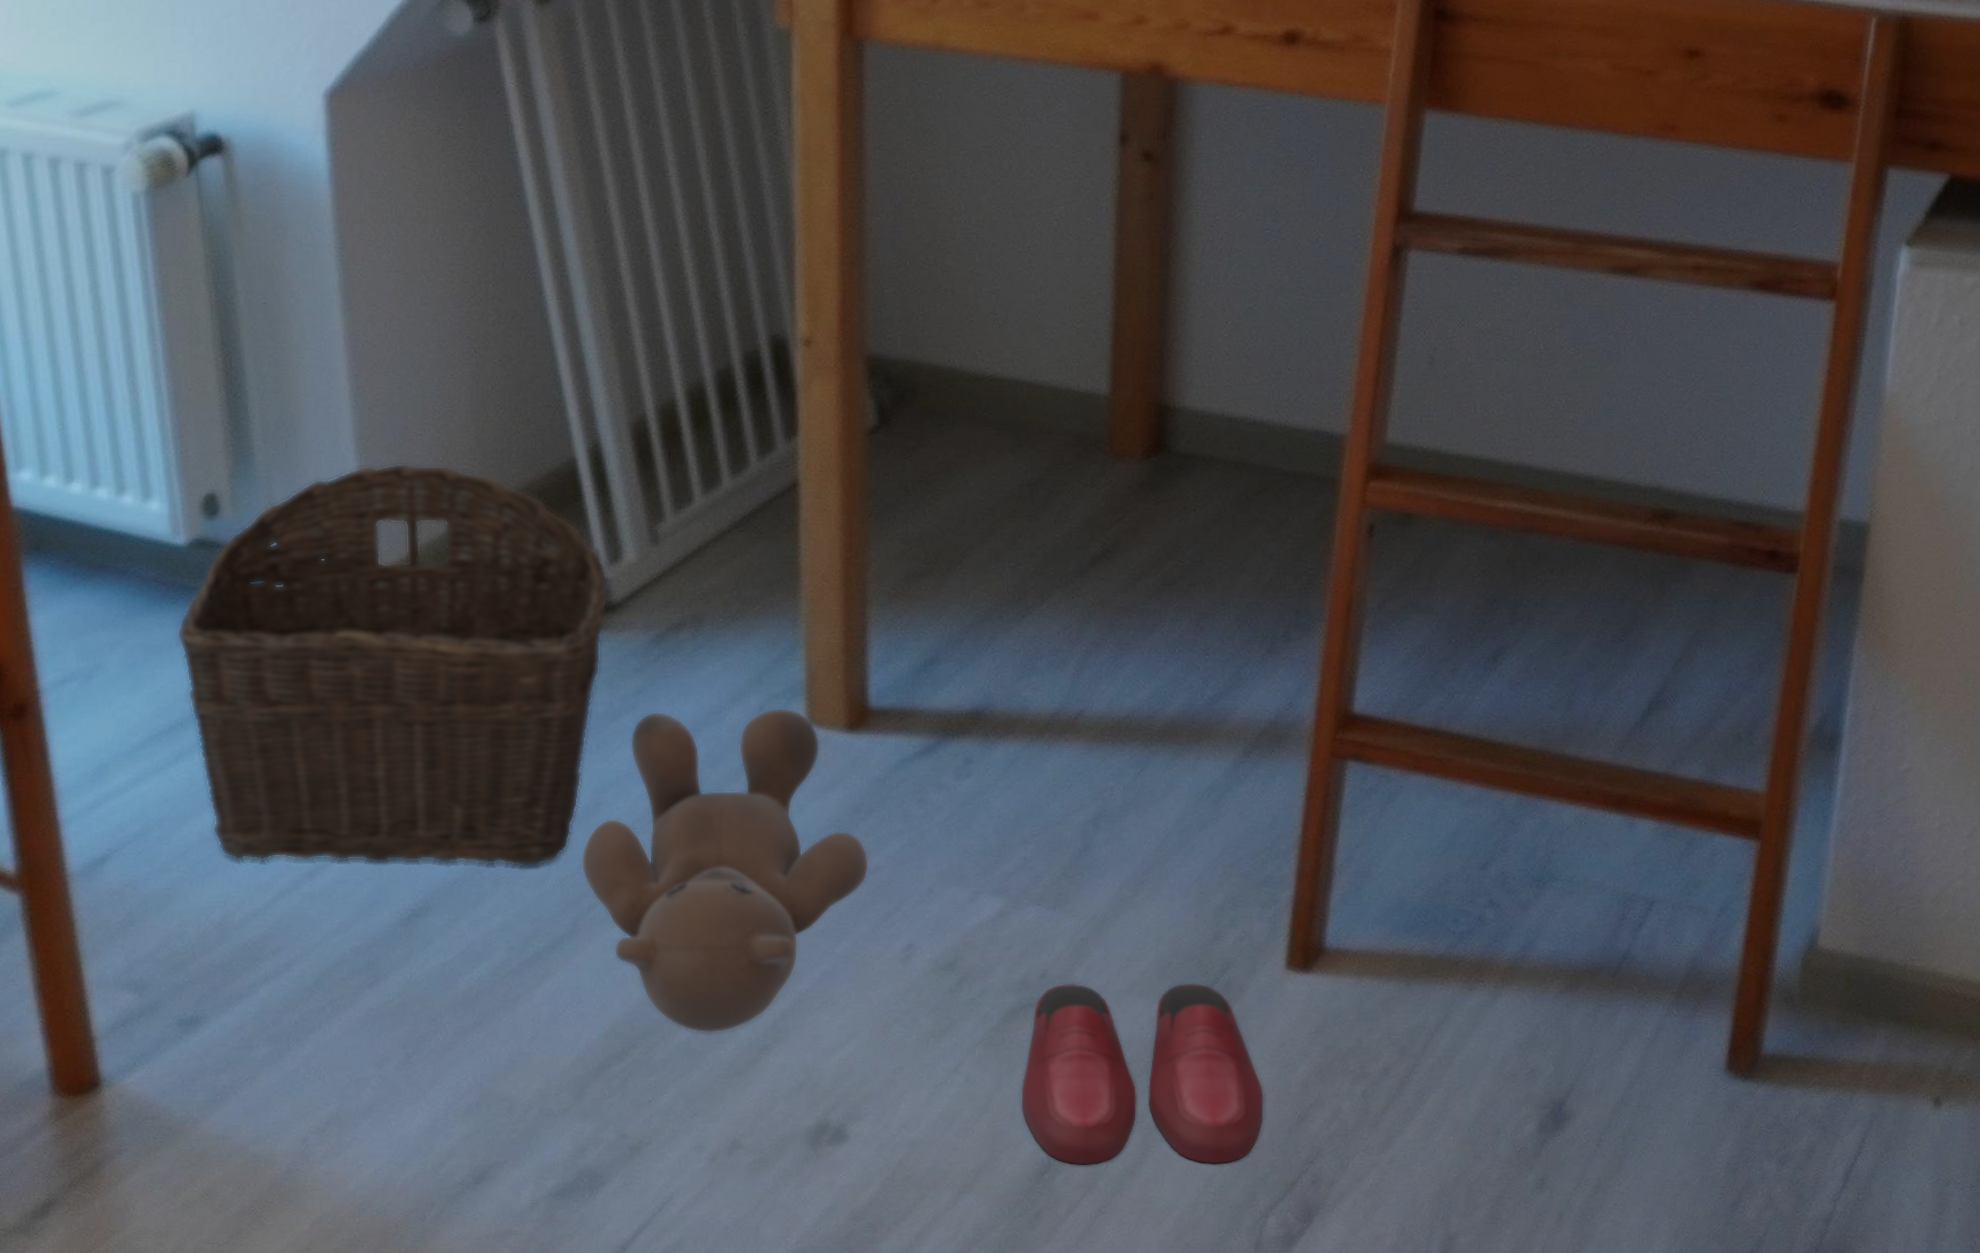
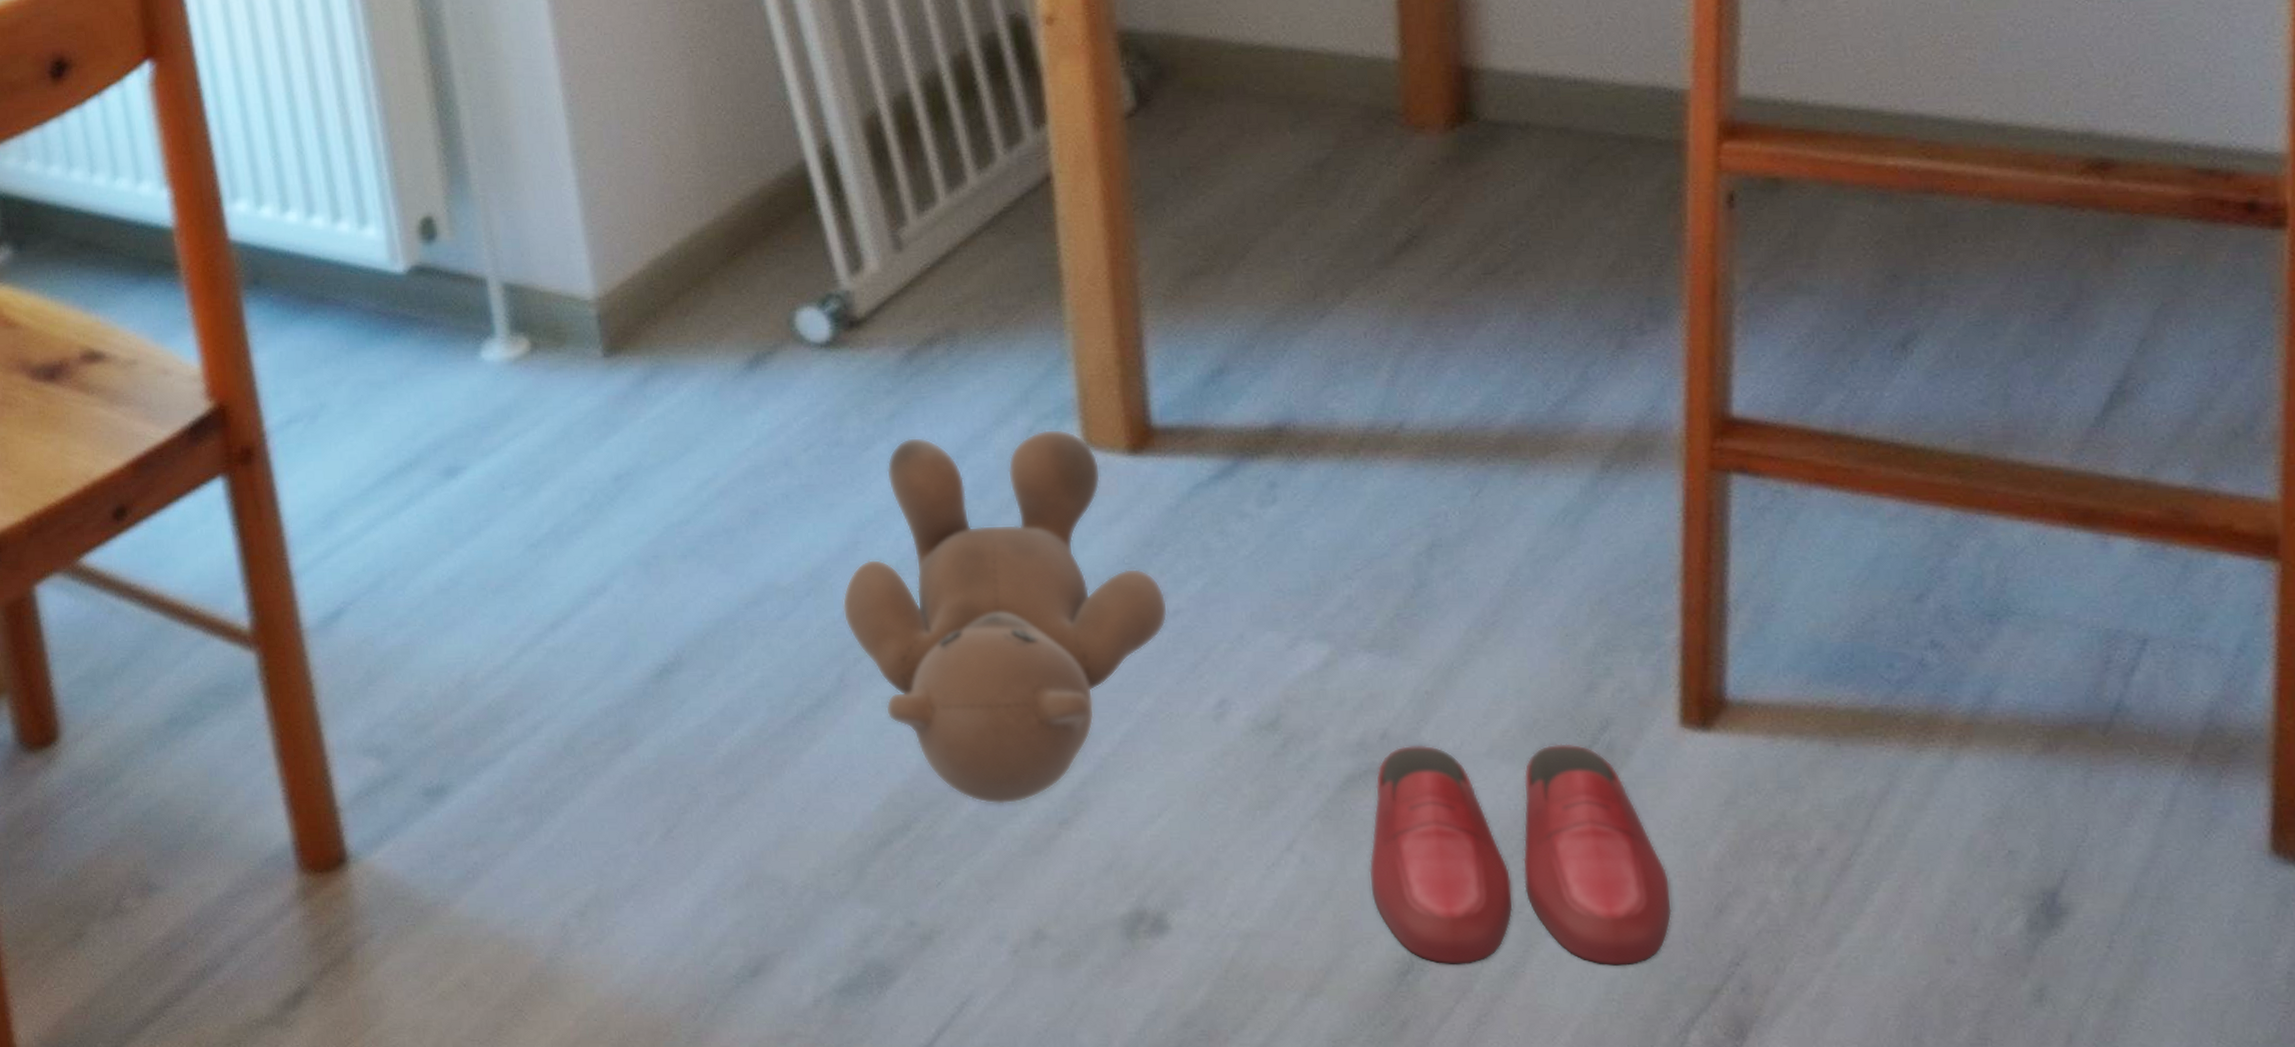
wicker basket: present [176,462,609,867] -> none [400,174,853,615]

